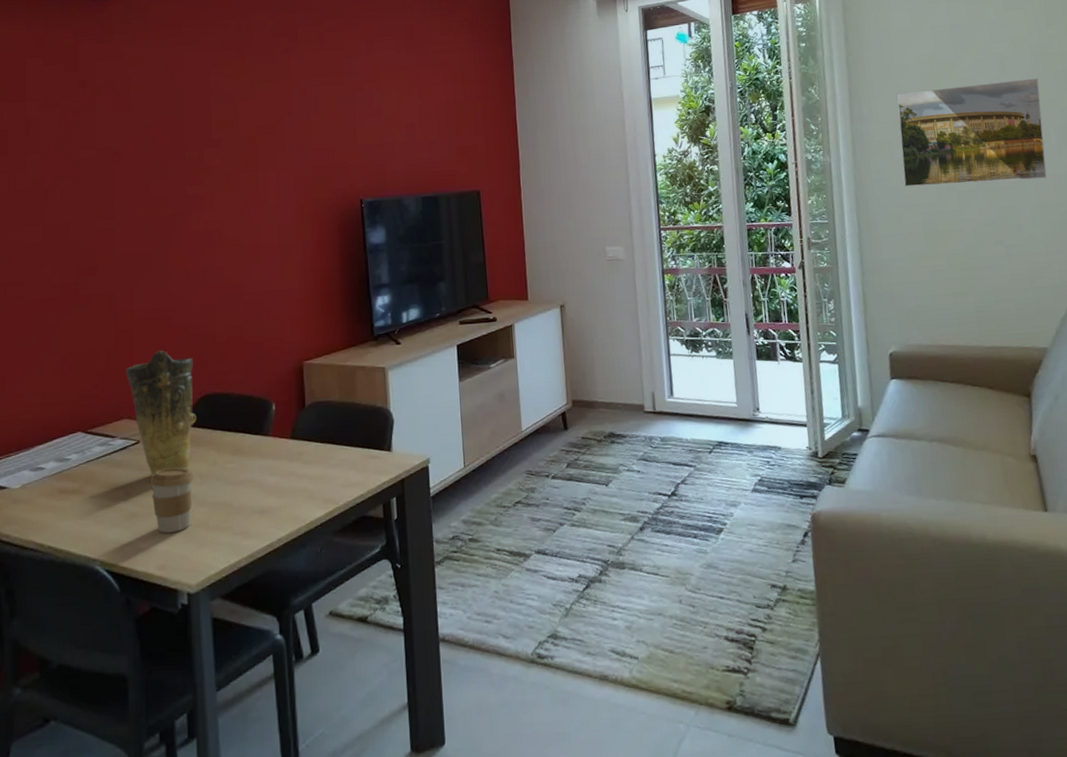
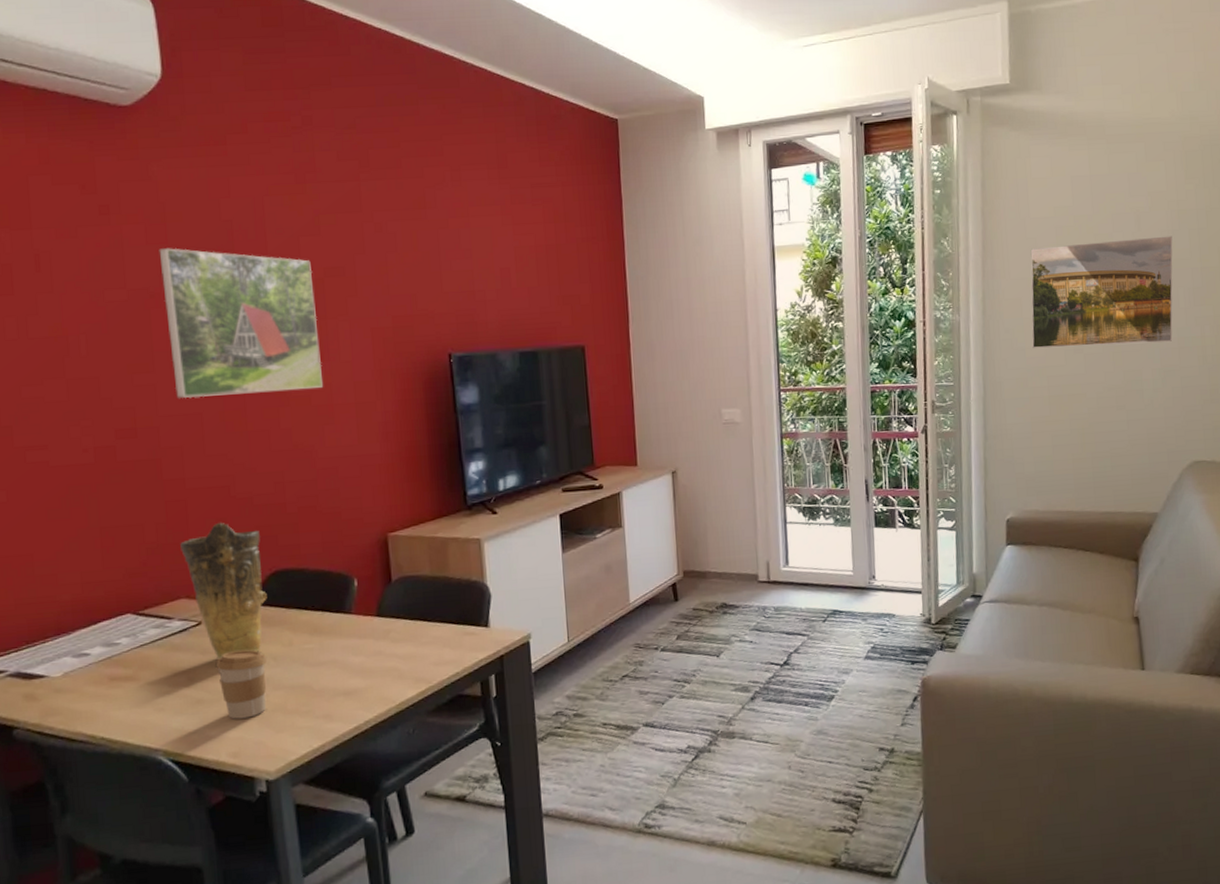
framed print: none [123,113,253,242] -> present [159,248,324,399]

